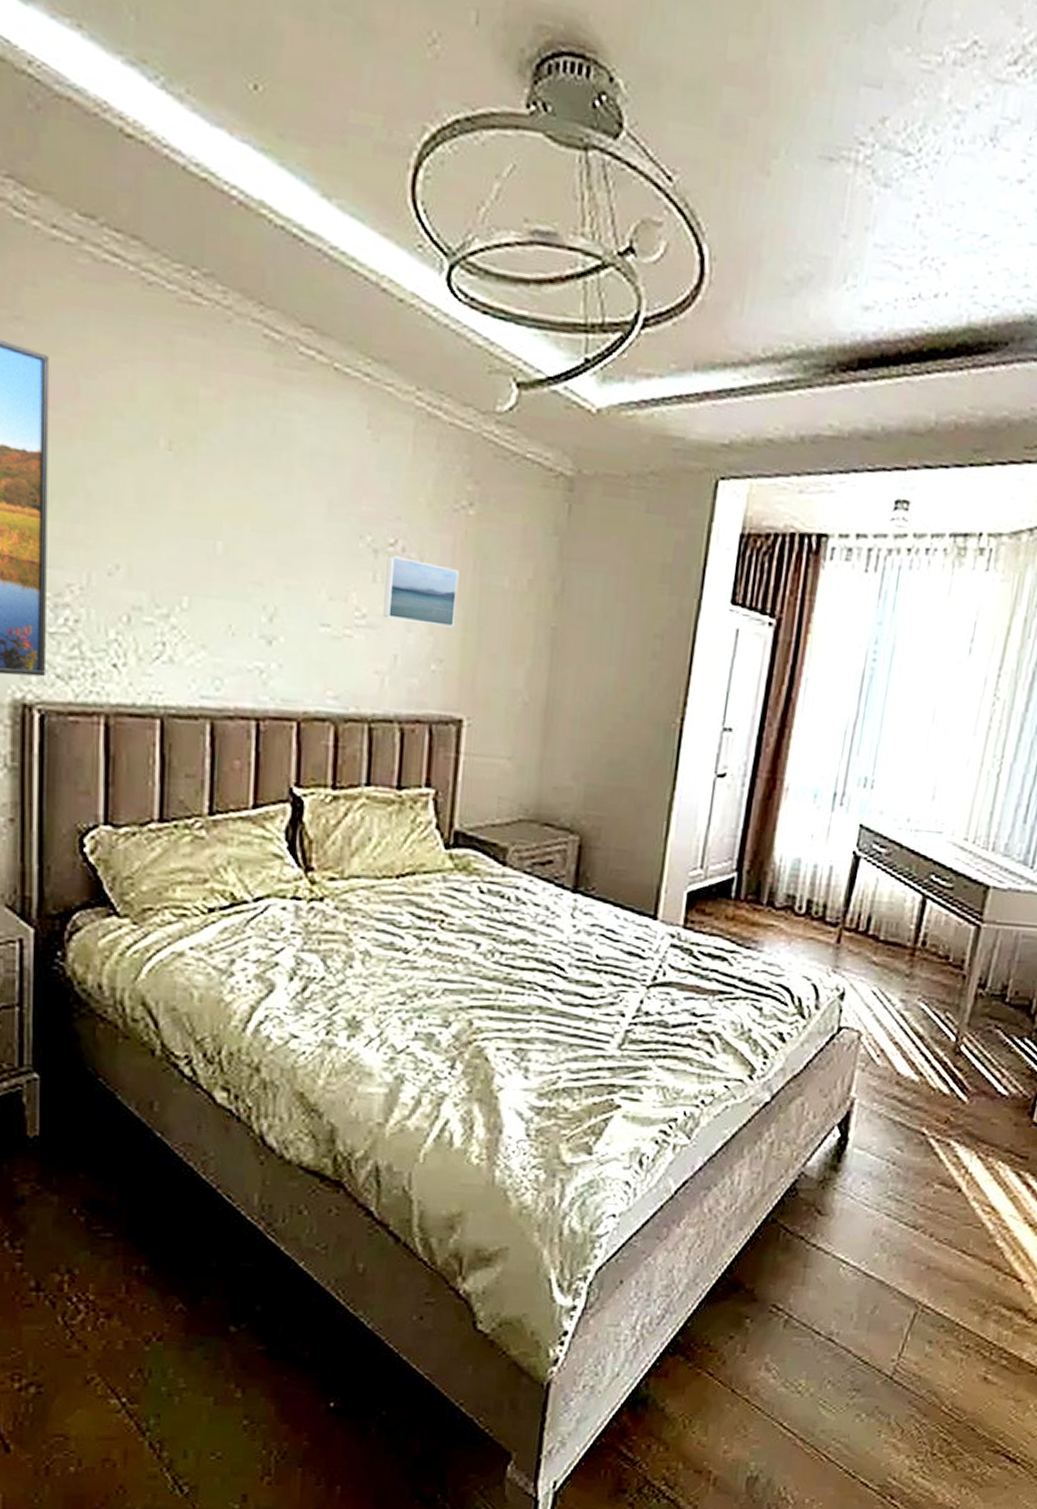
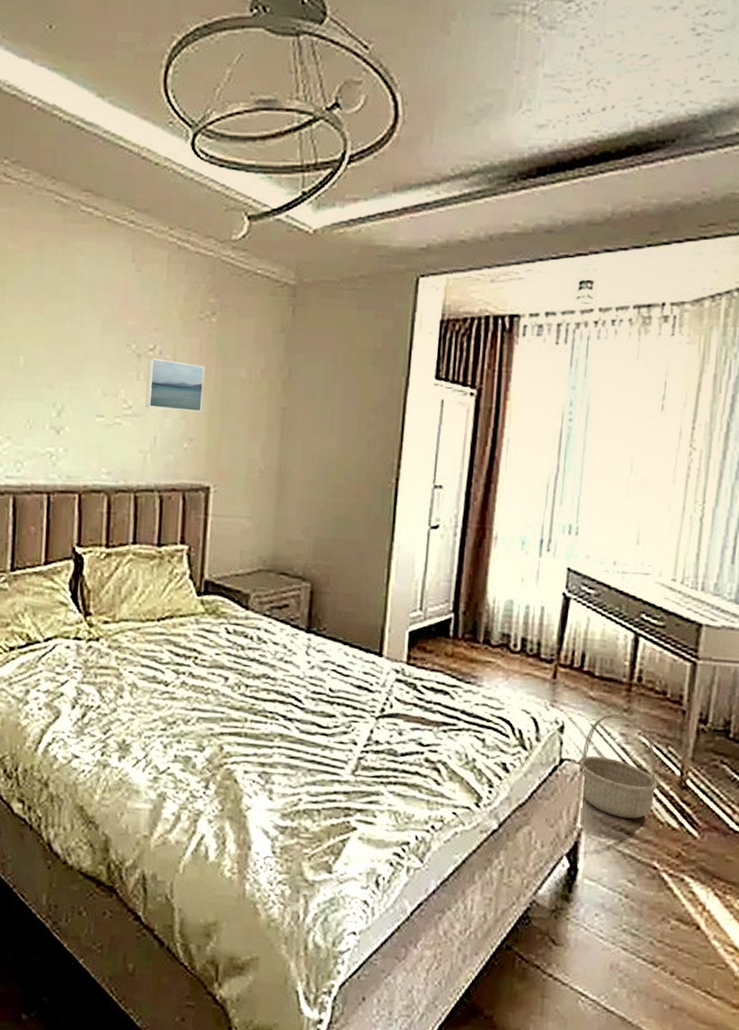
basket: none [855,979,933,1086] -> present [577,714,658,819]

